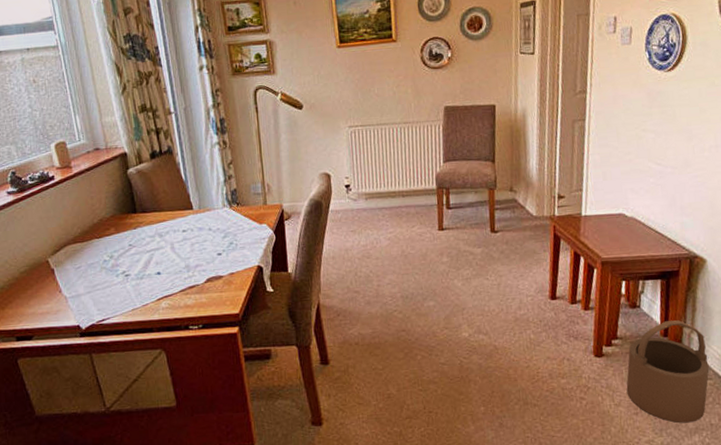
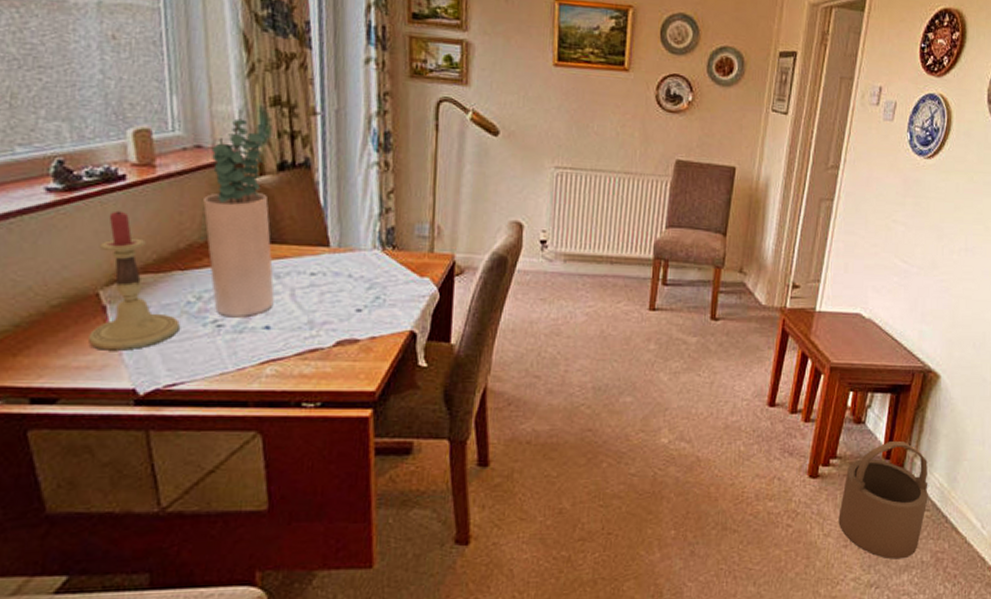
candlestick: none [44,201,102,300] -> present [87,210,180,351]
vase: none [105,118,161,269] -> present [203,109,275,318]

